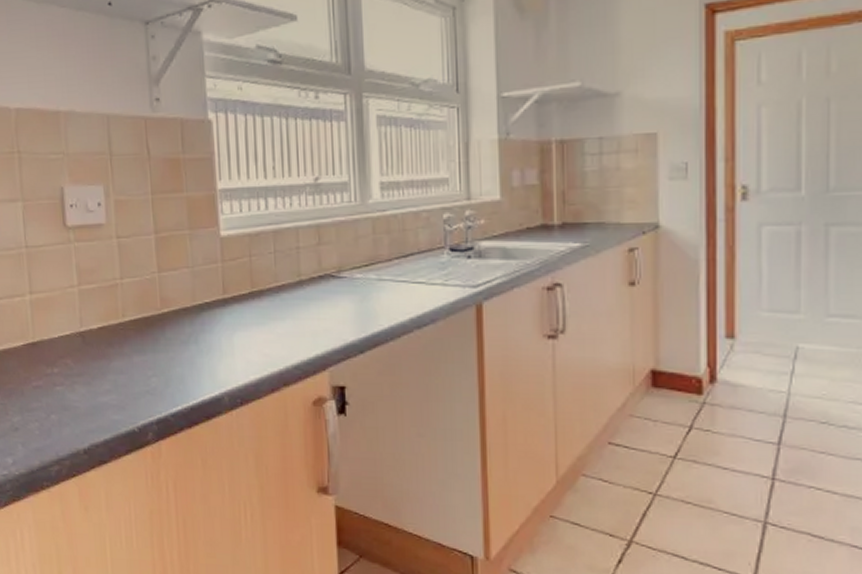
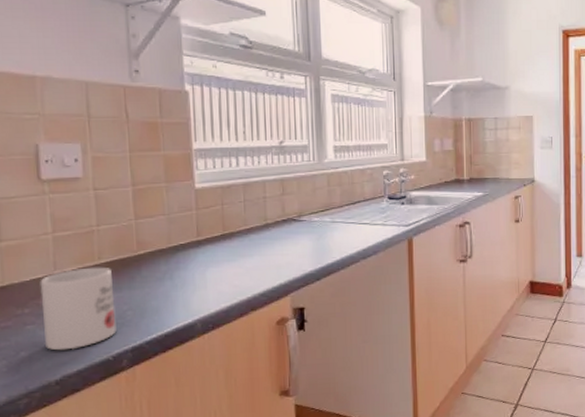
mug: none [67,325,142,417] -> present [40,267,117,351]

